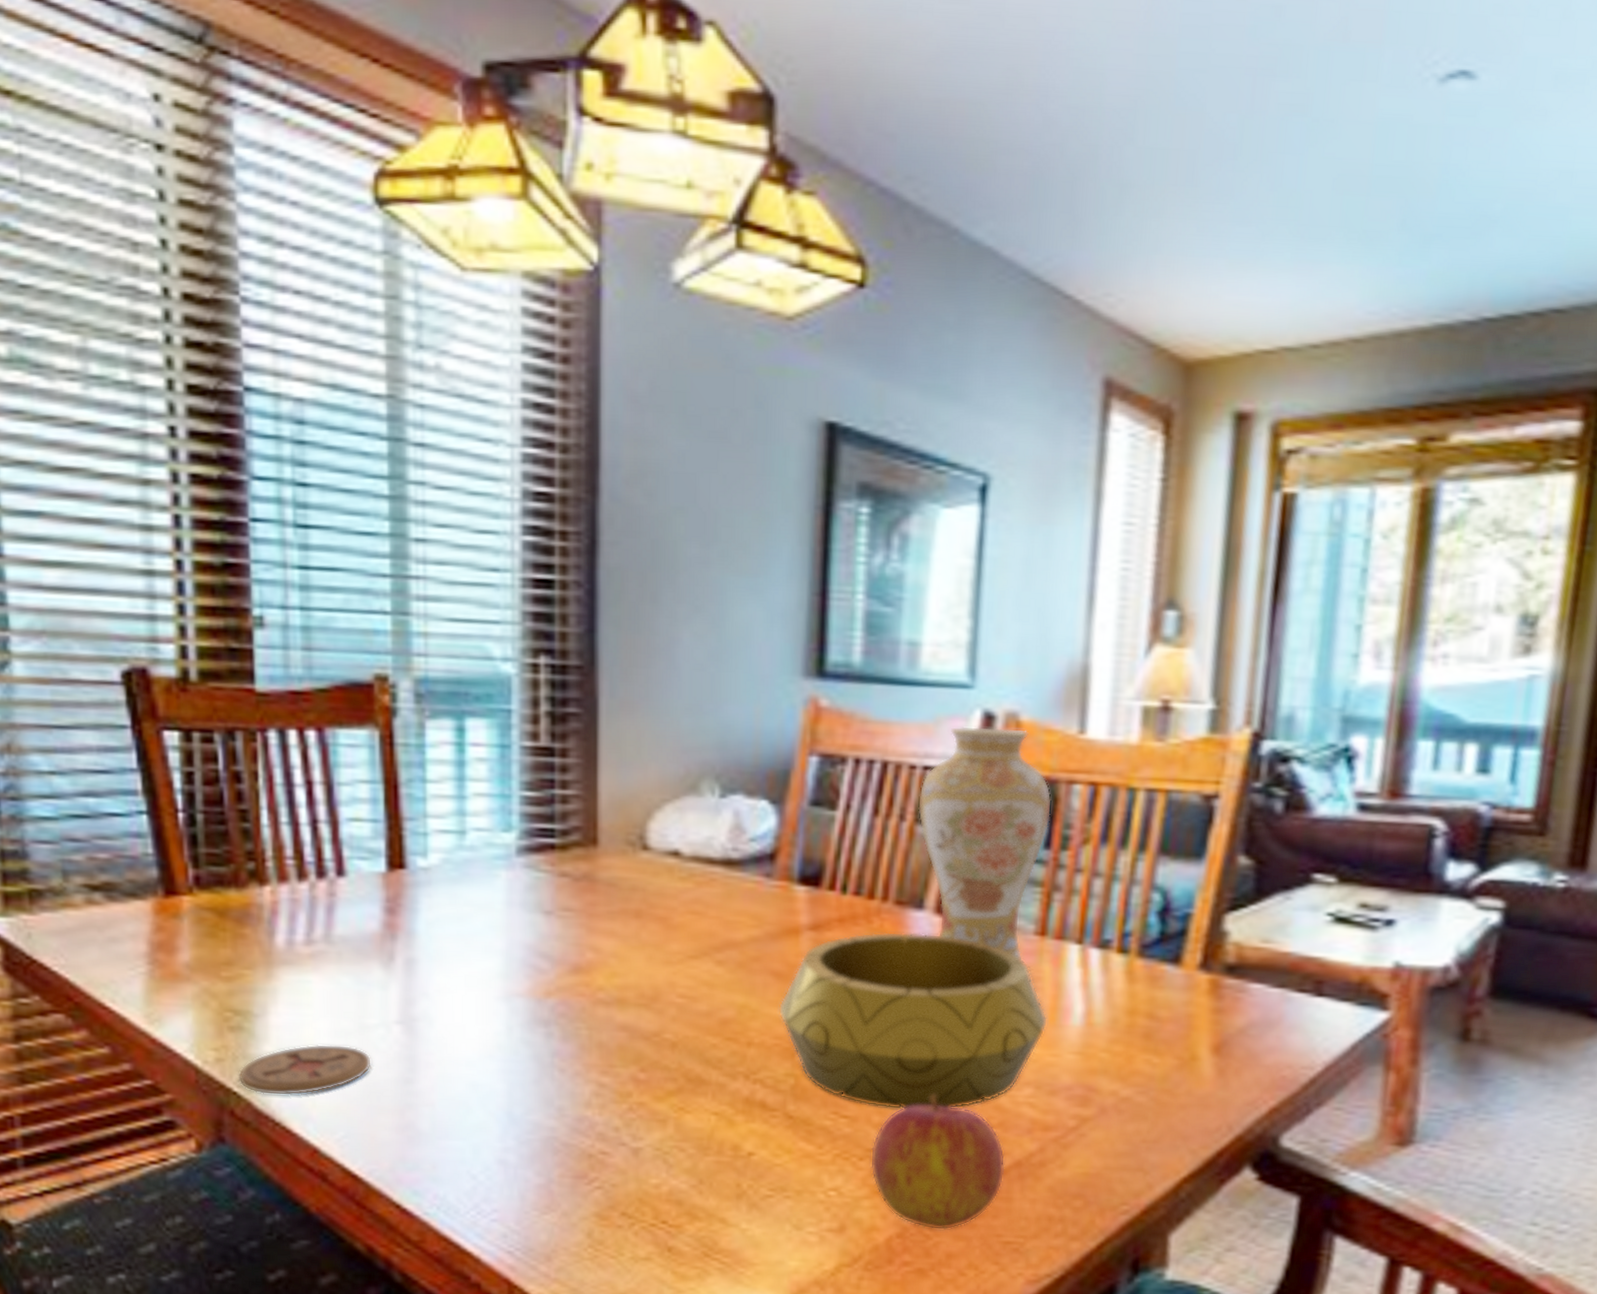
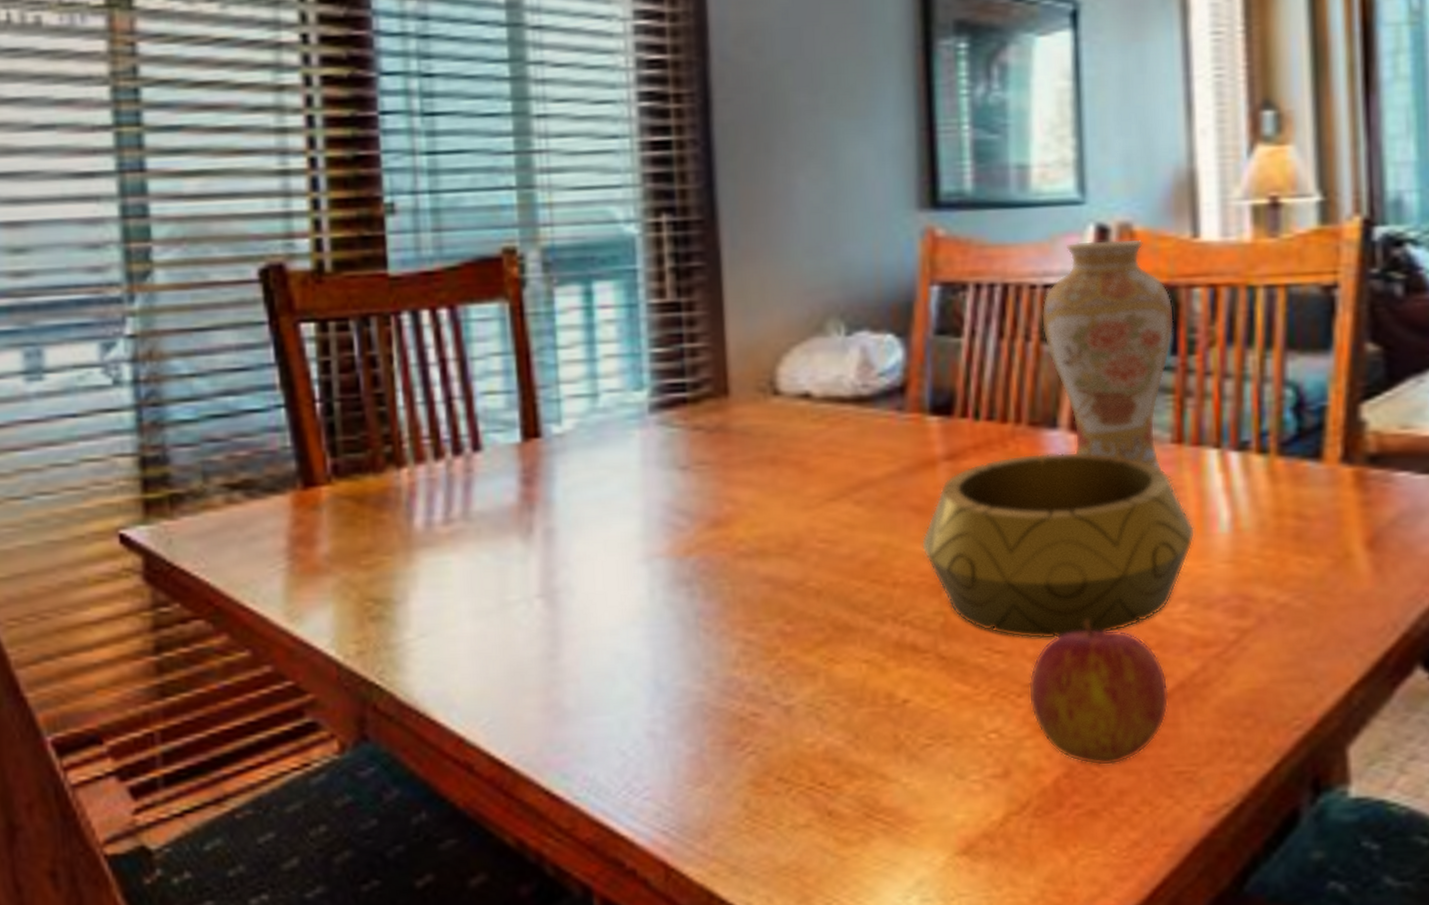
coaster: present [238,1044,371,1096] -> none [380,625,514,686]

